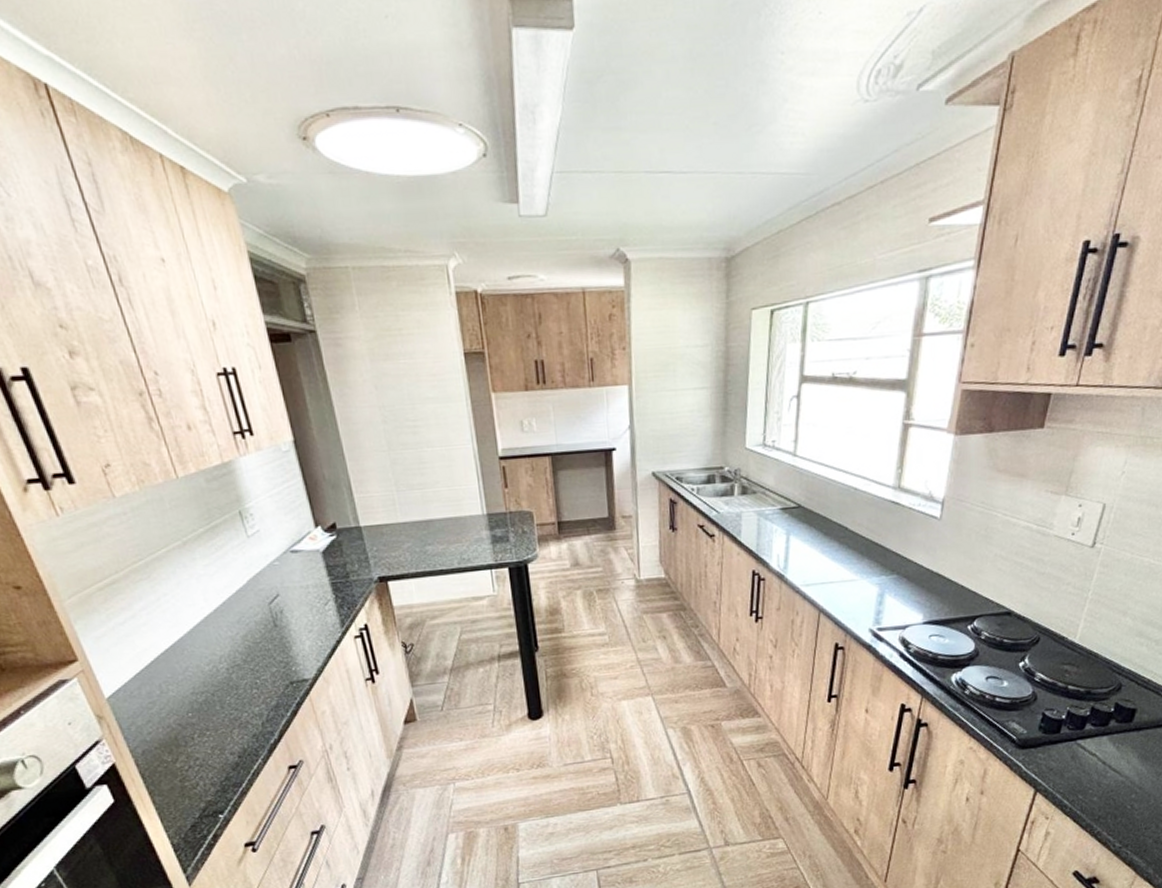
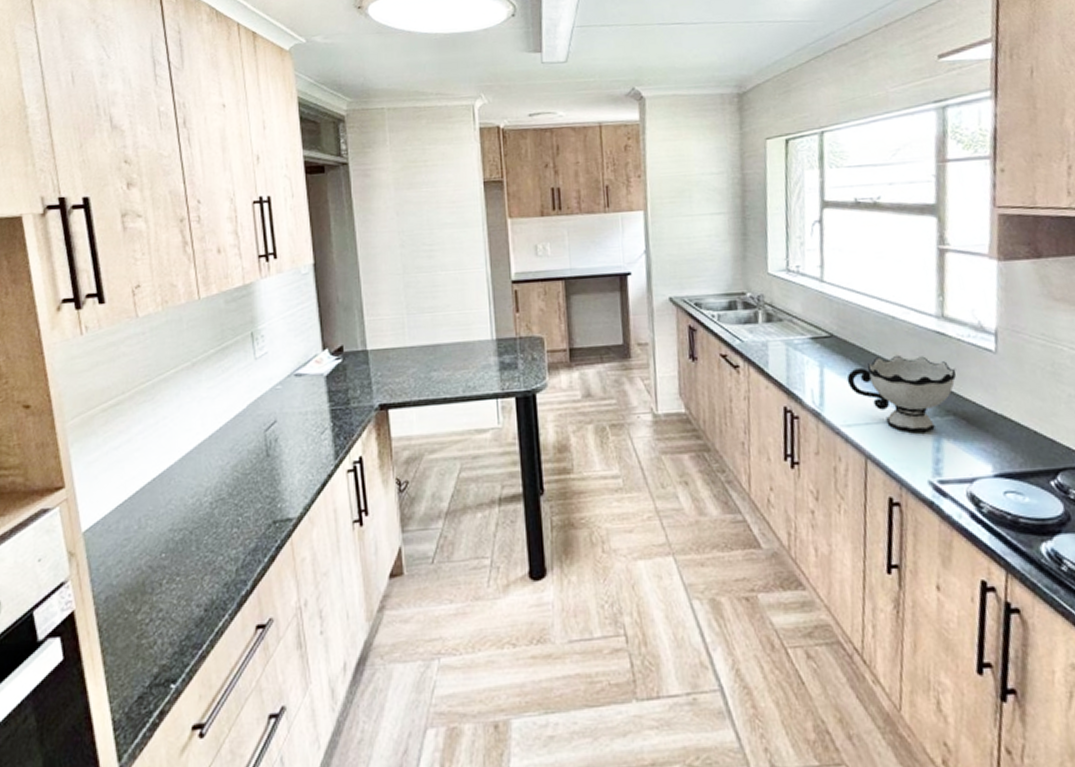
bowl: none [809,522,904,590] -> present [846,354,957,433]

